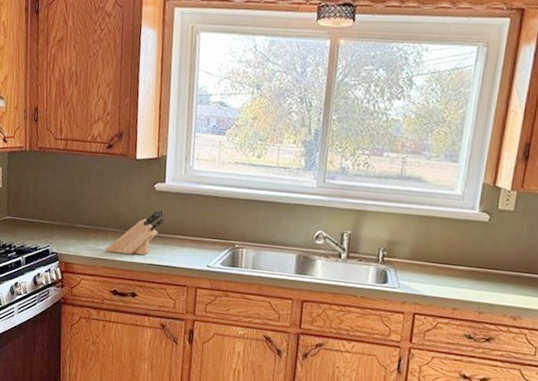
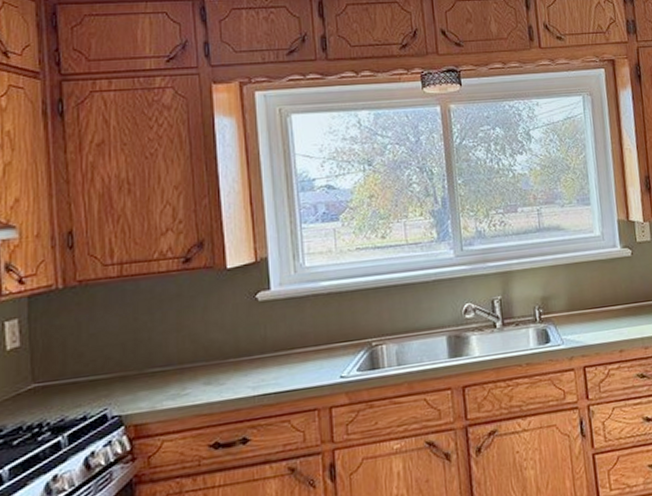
knife block: present [105,210,165,256] -> none [195,324,277,395]

